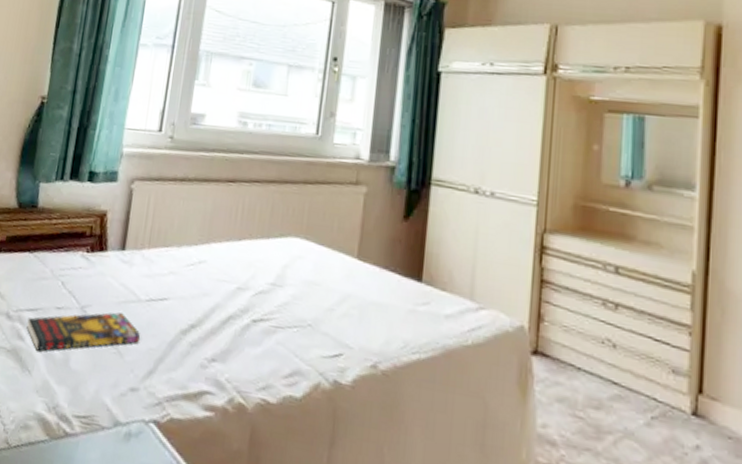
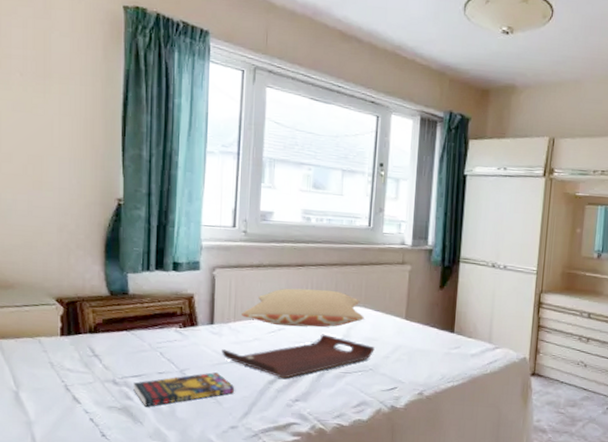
serving tray: none [130,271,316,329] -> present [222,334,375,379]
pillow: none [158,209,305,264] -> present [242,288,364,327]

